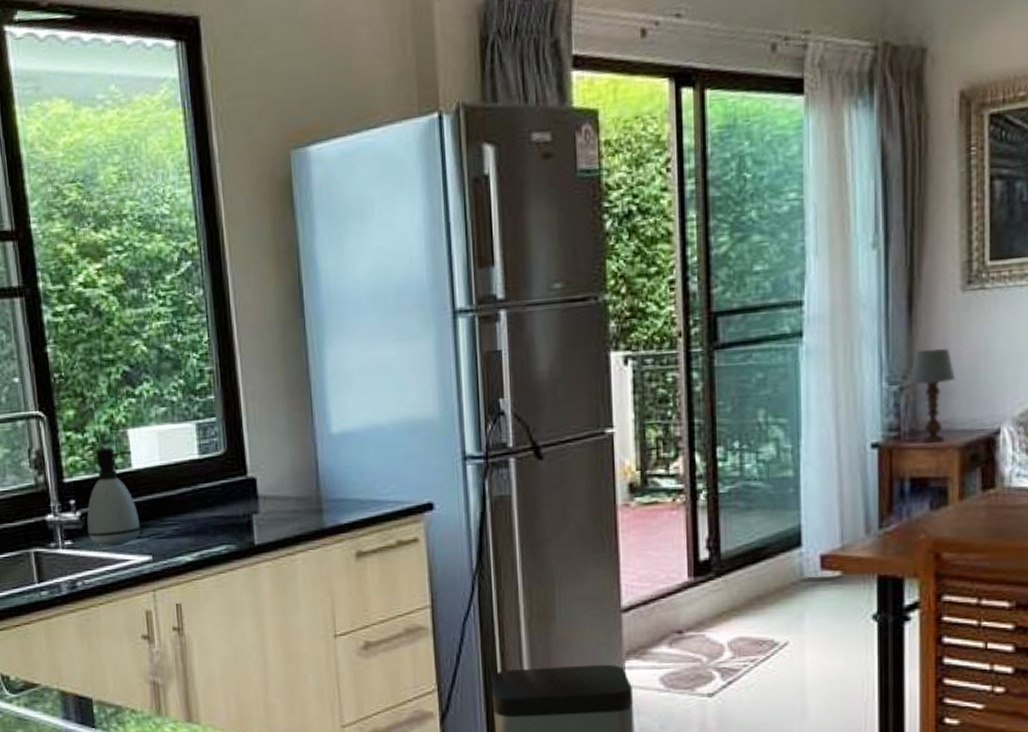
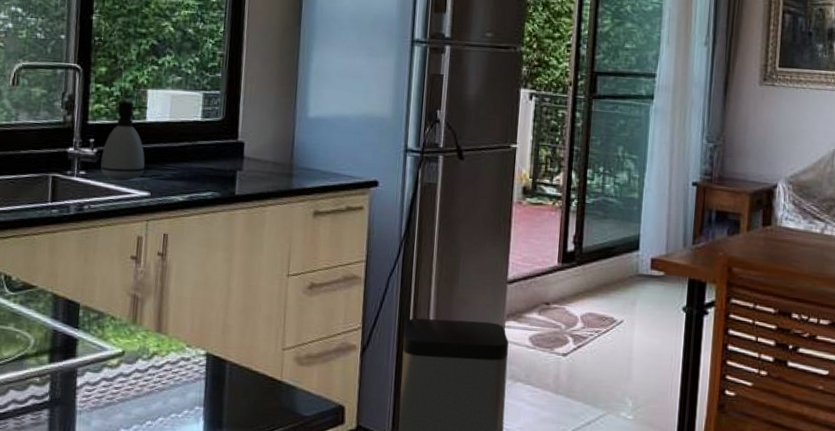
table lamp: present [910,348,955,443] -> none [722,121,751,188]

